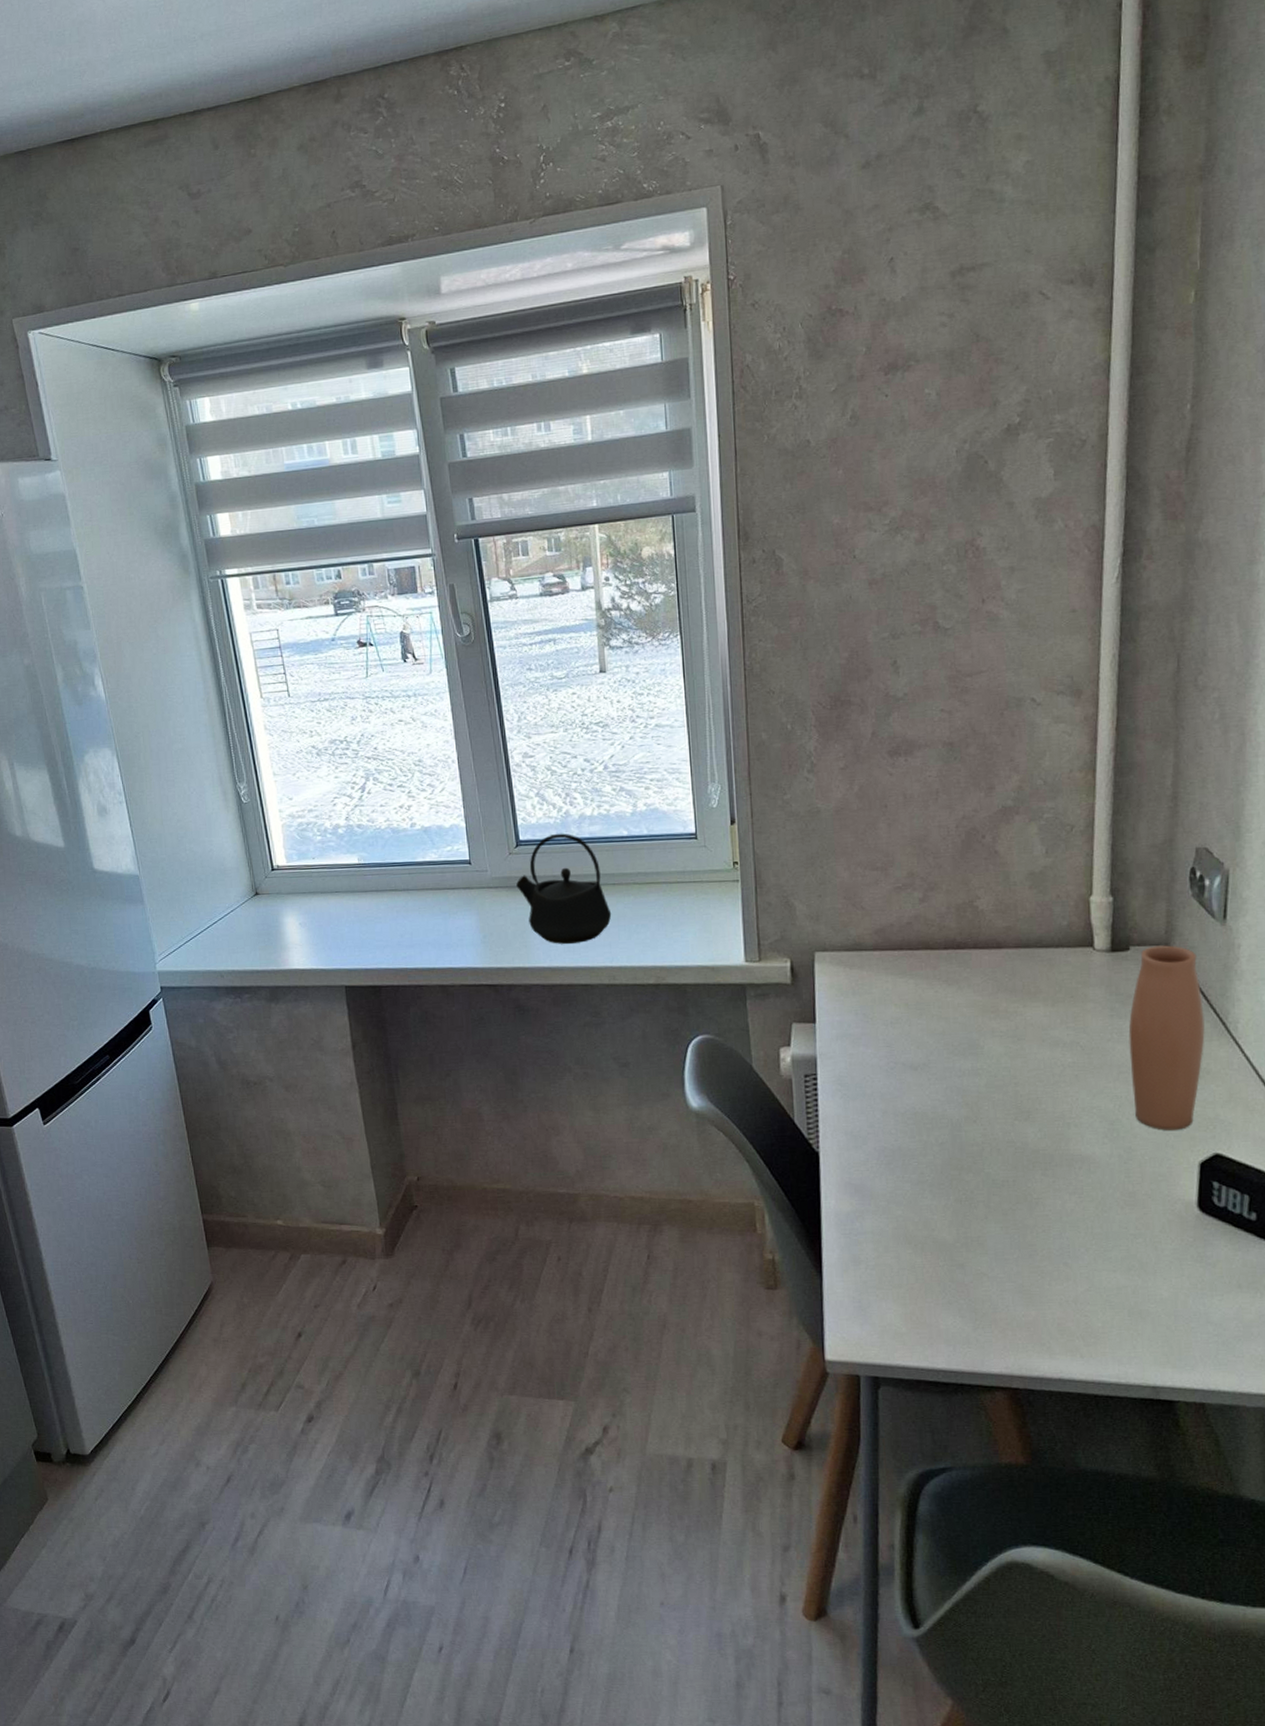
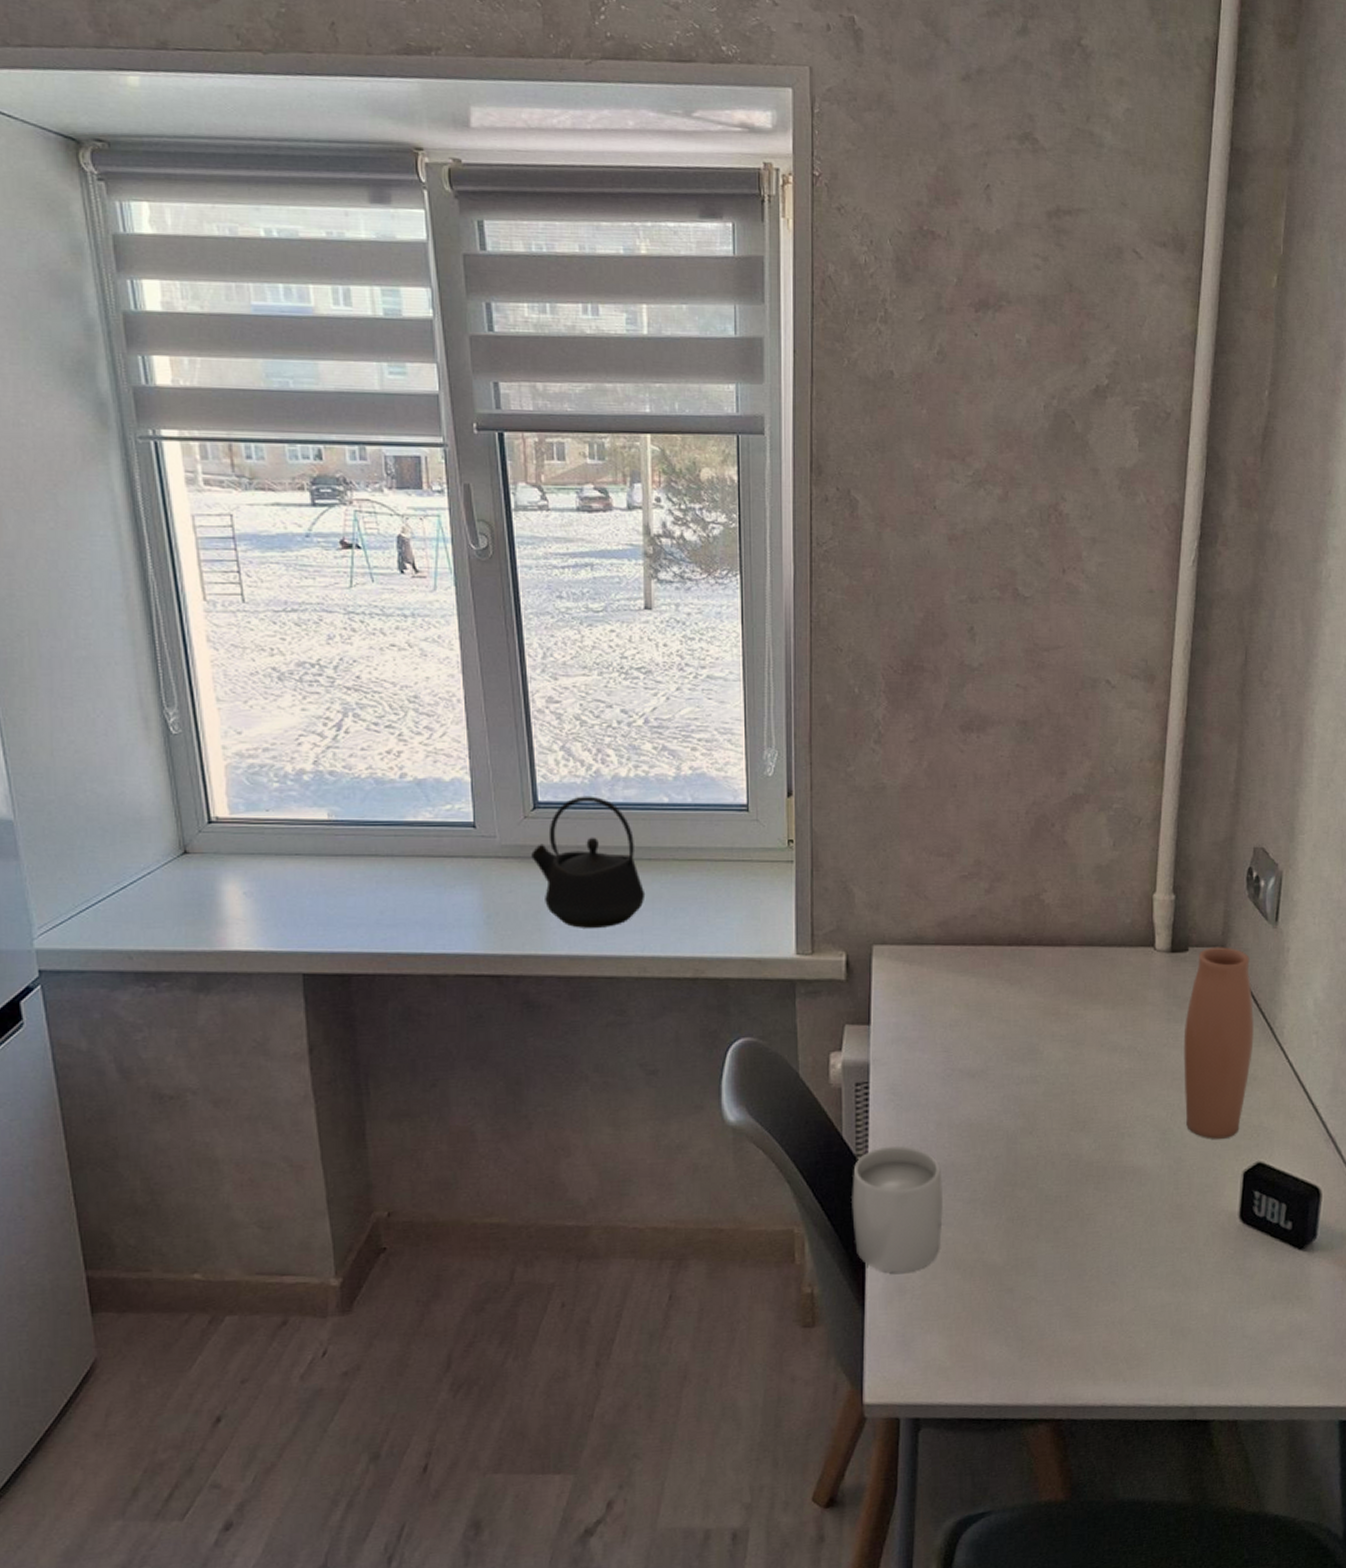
mug: none [805,1131,893,1245] -> present [850,1145,943,1273]

